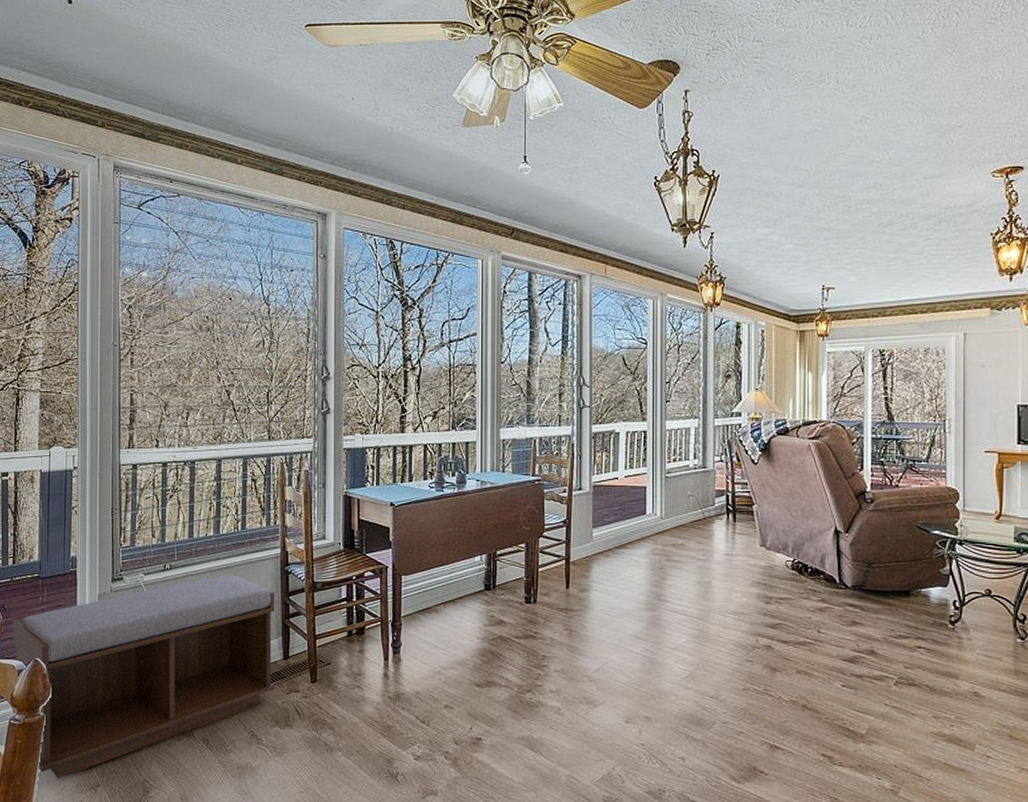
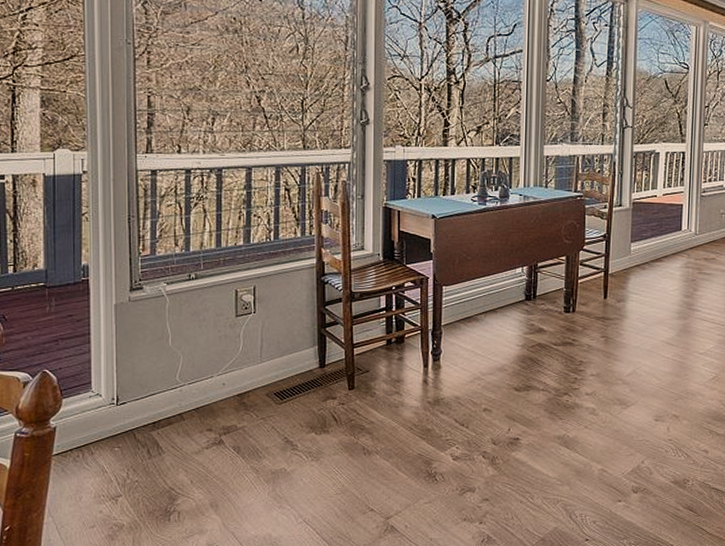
bench: present [12,575,275,779] -> none [15,284,311,491]

